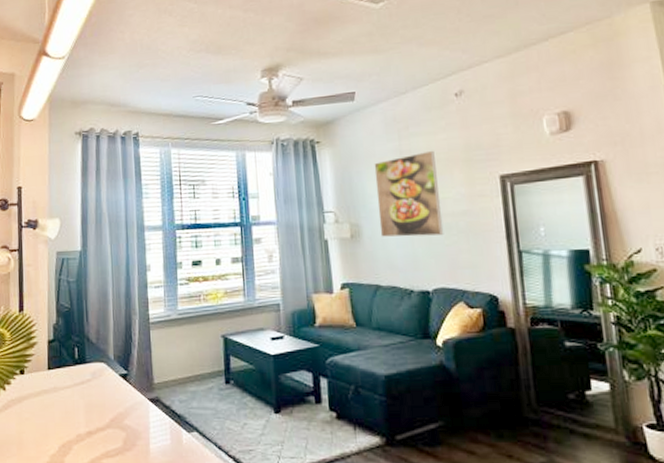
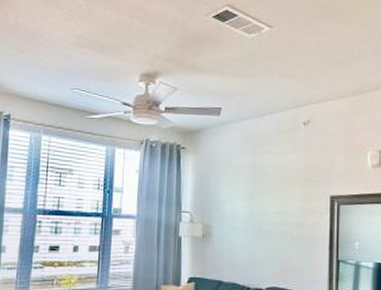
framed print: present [374,150,444,237] -> none [228,168,282,241]

